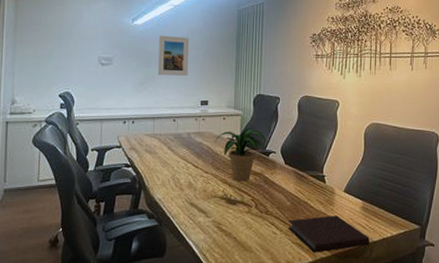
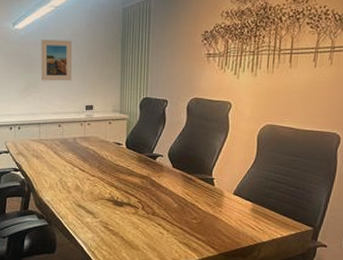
potted plant: present [215,128,268,182] -> none [101,133,155,185]
notebook: present [288,215,370,253] -> none [175,217,259,252]

